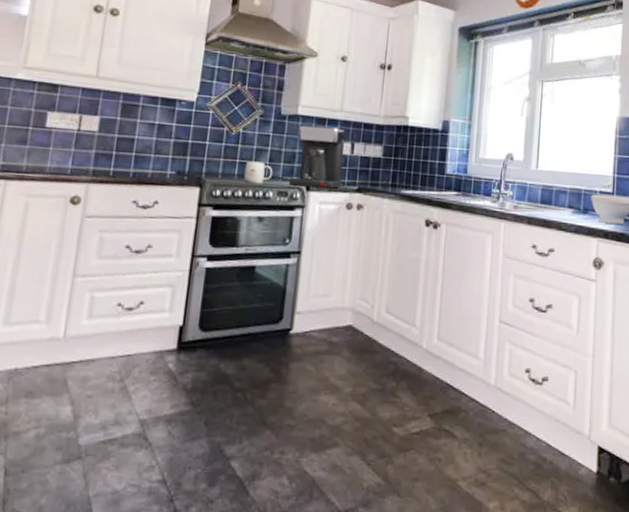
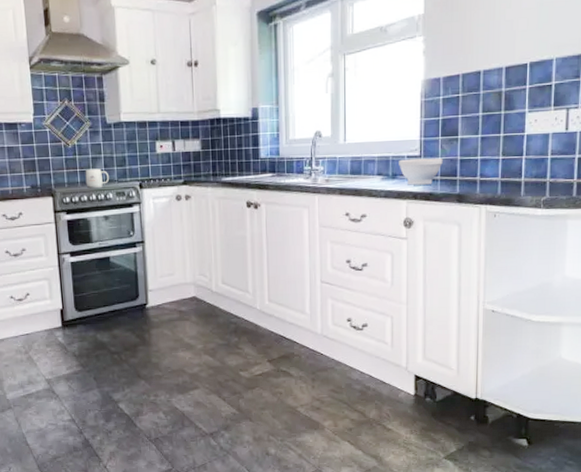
coffee maker: present [289,125,346,190] -> none [124,129,170,187]

